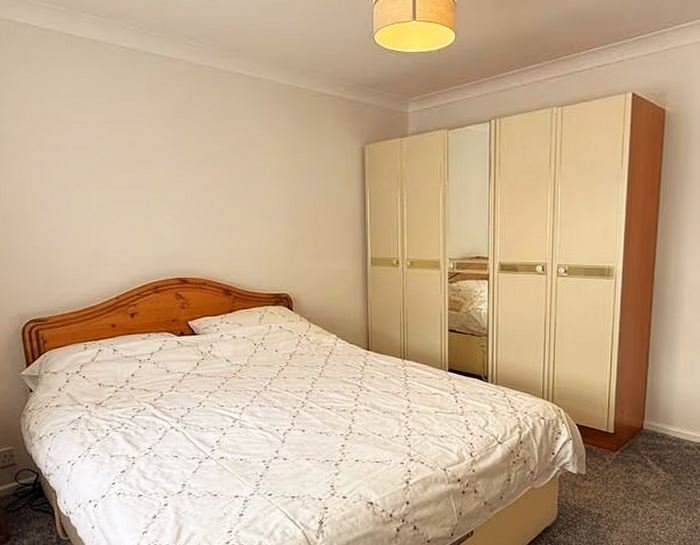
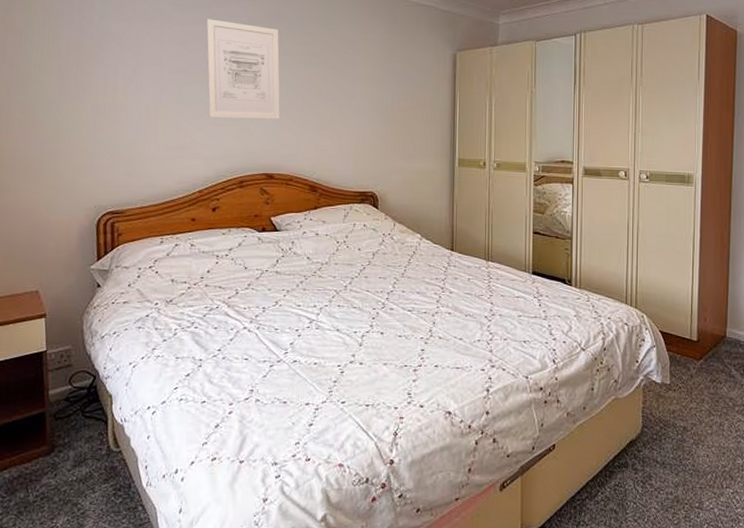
wall art: none [105,119,189,223] -> present [206,19,281,119]

